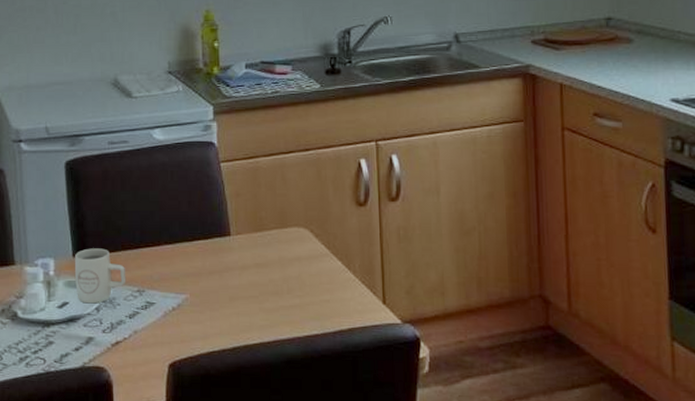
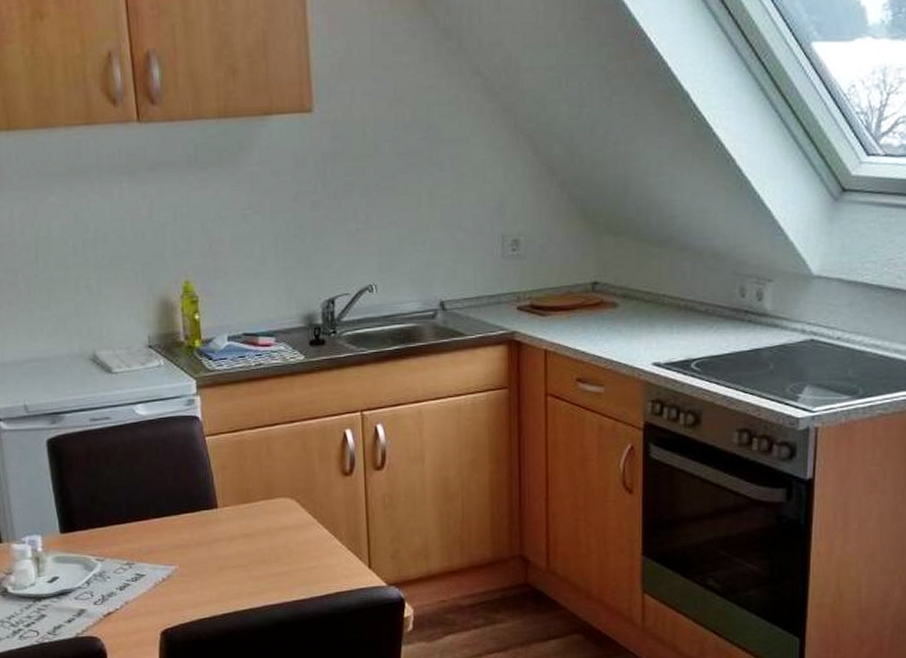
mug: present [74,248,126,304] -> none [61,524,115,578]

